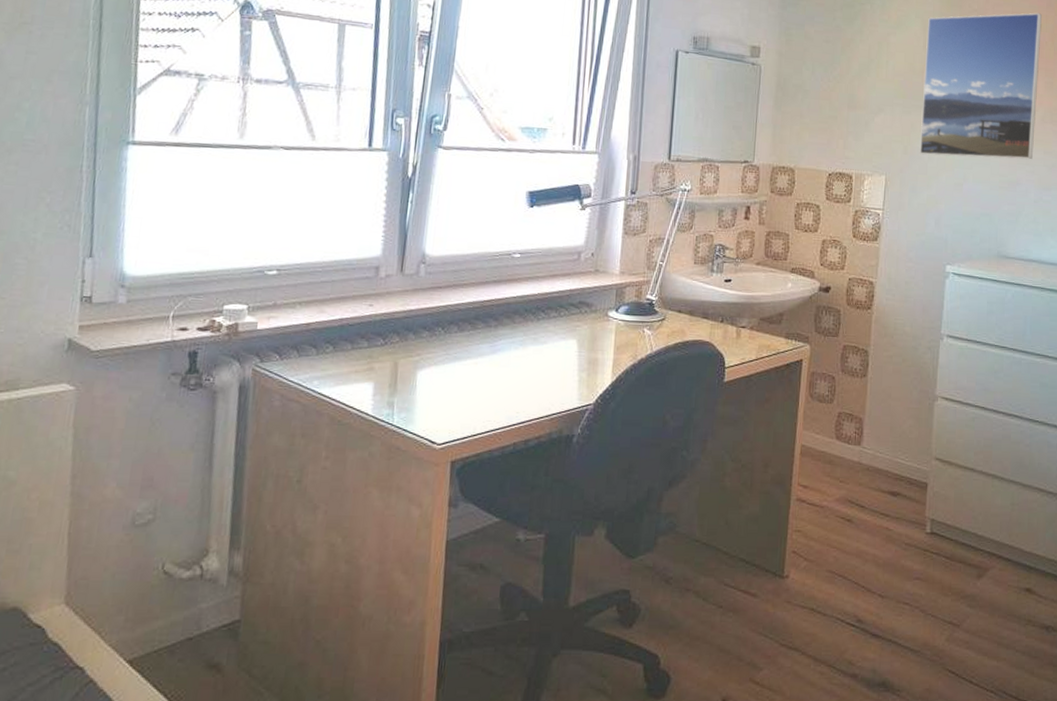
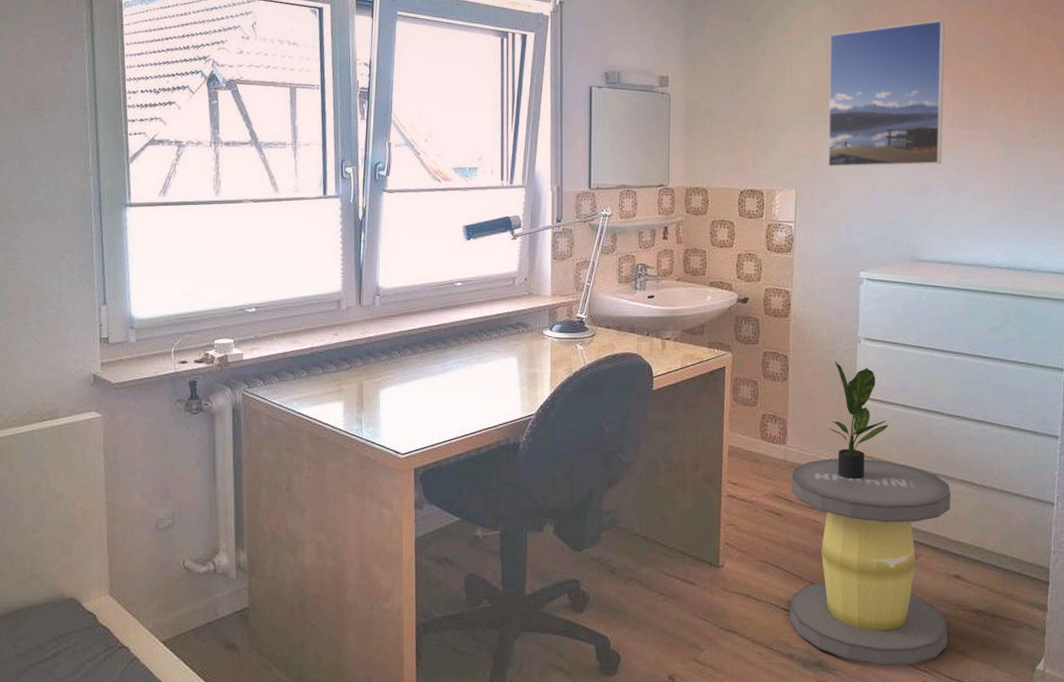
stool: none [855,461,1026,686] -> present [789,458,951,666]
potted plant: none [906,358,968,485] -> present [829,361,889,480]

